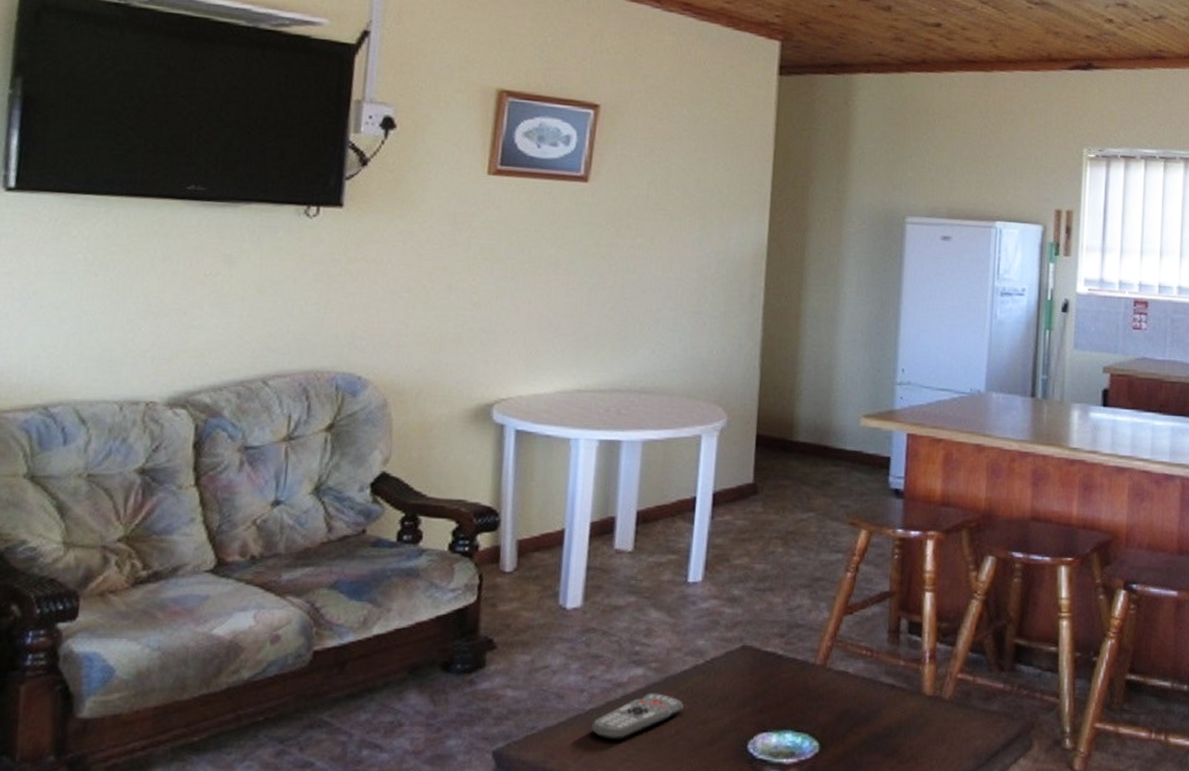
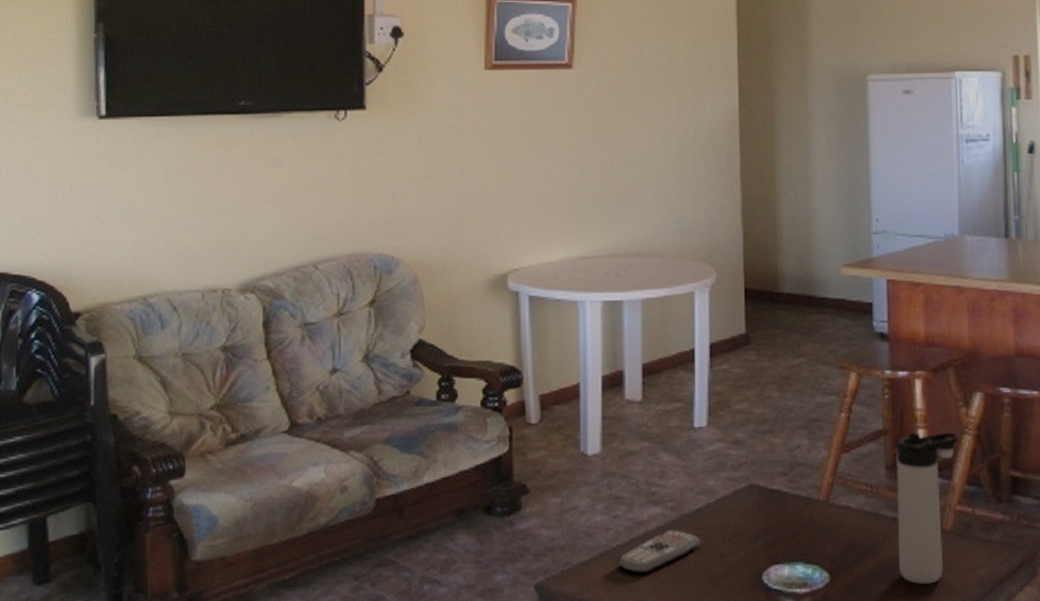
thermos bottle: none [892,595,967,756] -> present [897,431,959,585]

